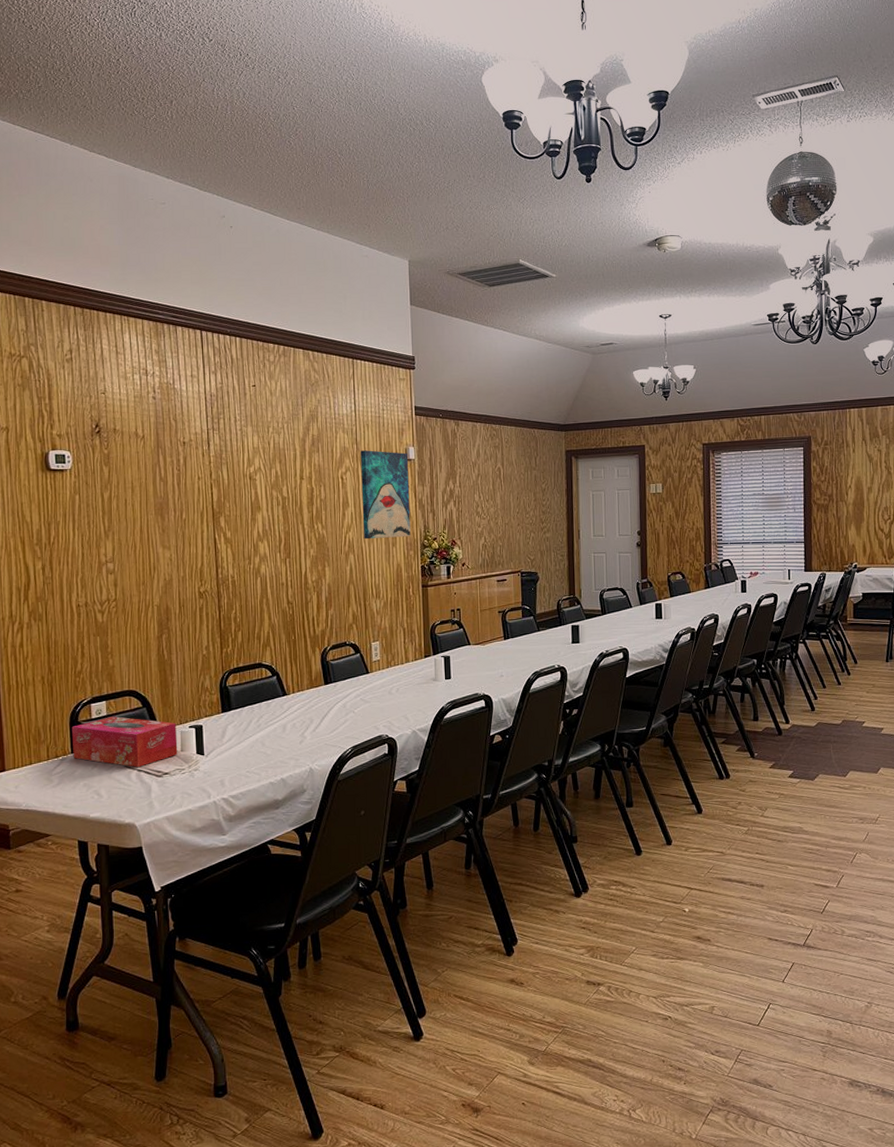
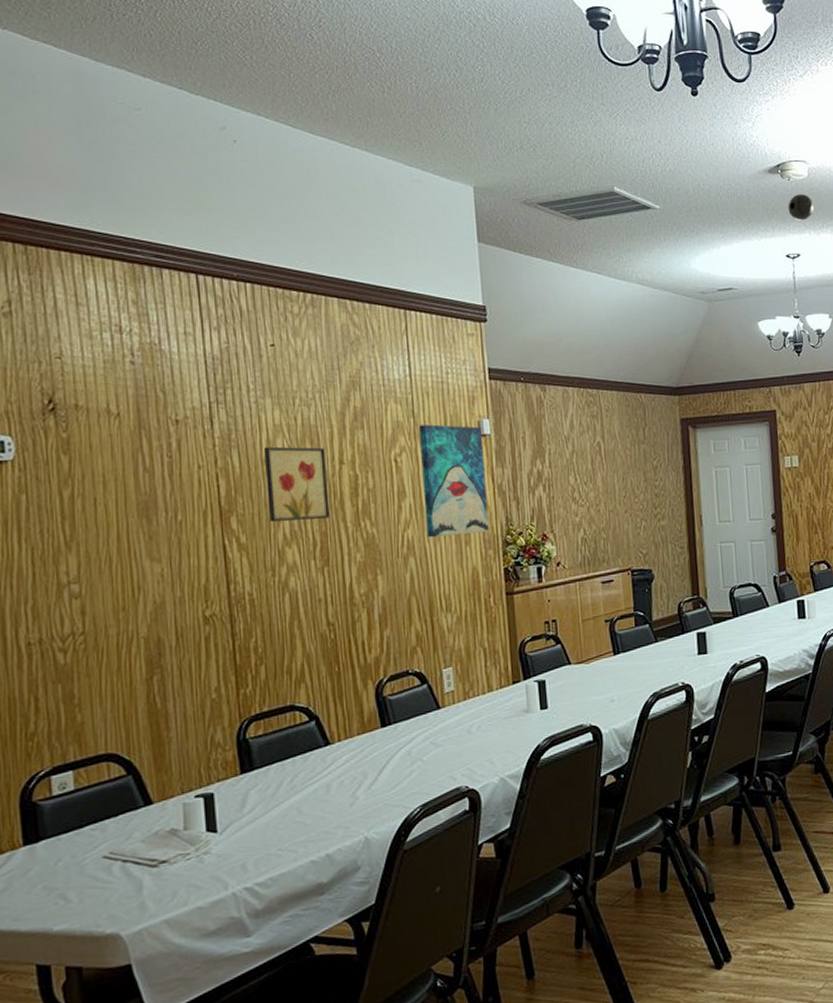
tissue box: present [72,716,178,767] -> none [23,790,180,857]
wall art: none [246,464,292,522] -> present [264,446,330,522]
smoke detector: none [663,264,685,286] -> present [788,194,815,221]

